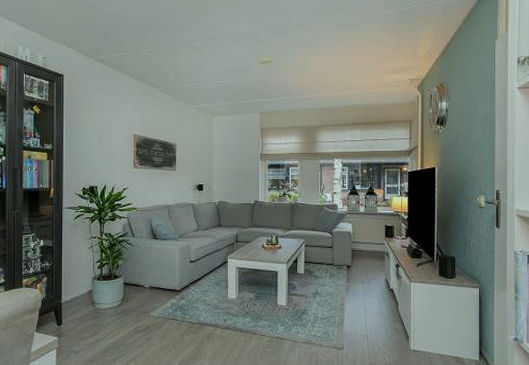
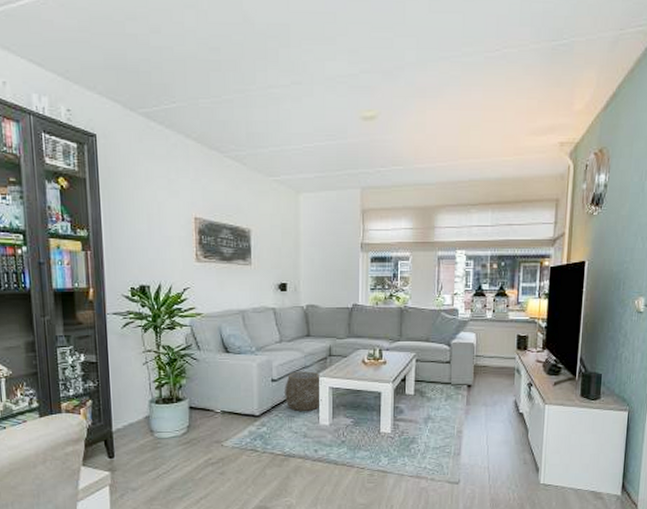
woven basket: none [200,254,230,287] -> present [285,371,322,411]

